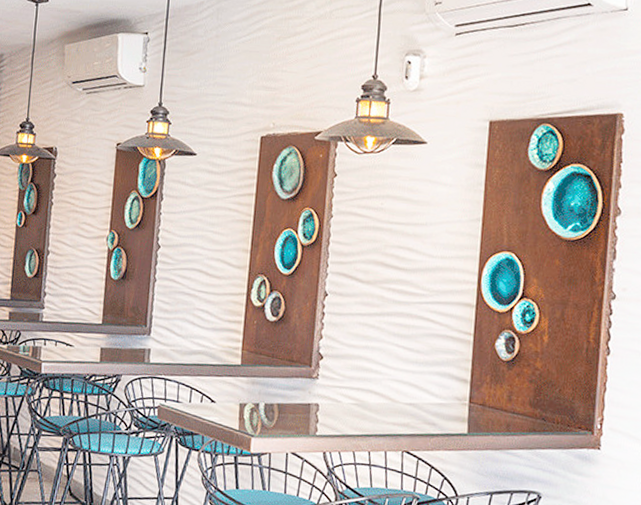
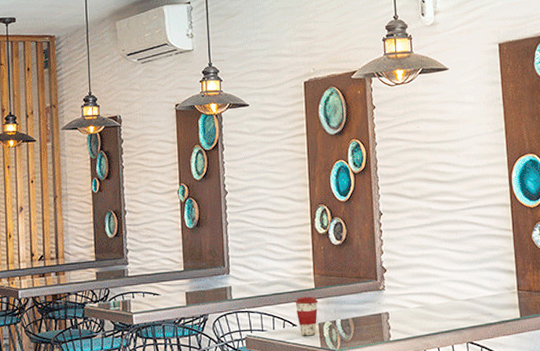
coffee cup: none [217,372,243,416] -> present [295,296,318,336]

